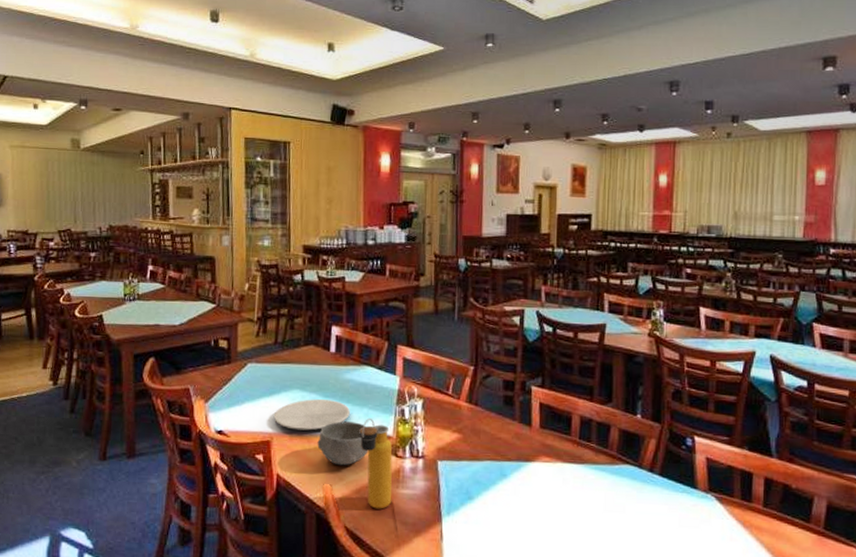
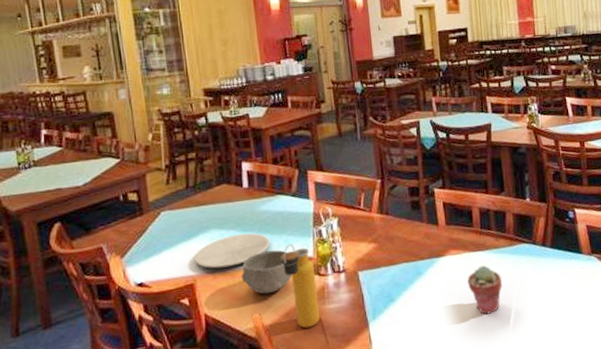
potted succulent: none [557,480,596,535] -> present [467,265,502,315]

